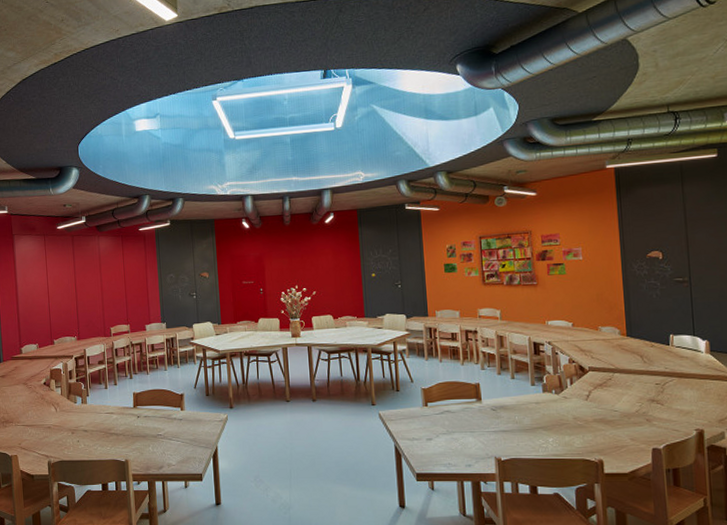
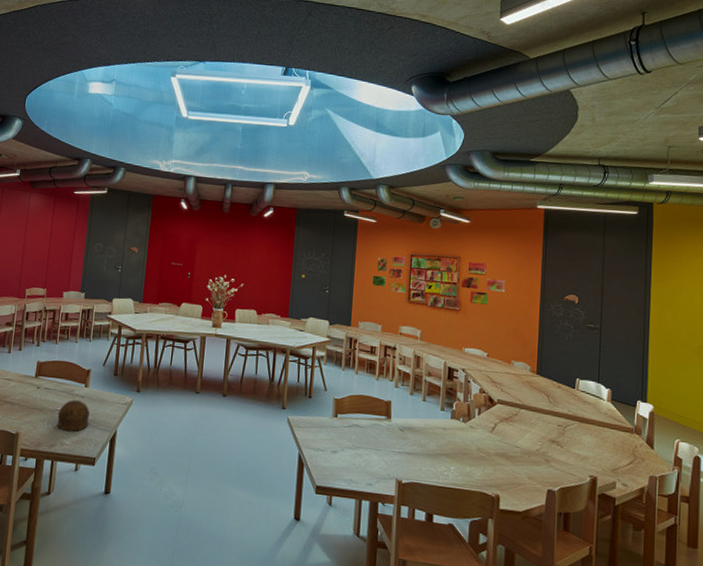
bowl: none [160,423,190,453] -> present [57,400,90,432]

